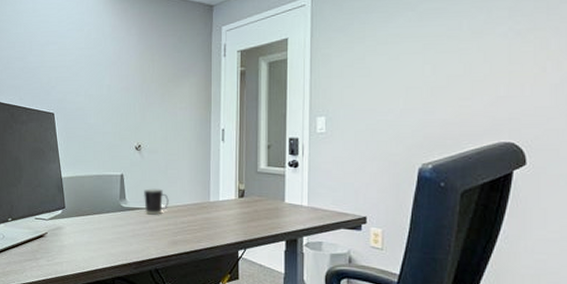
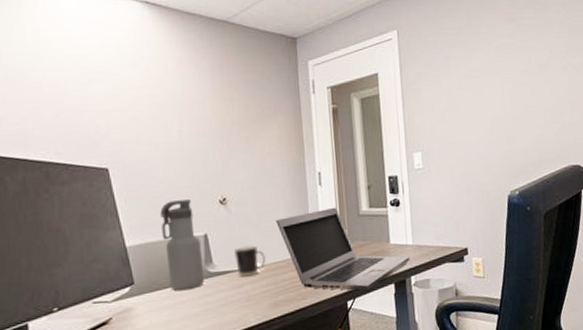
water bottle: none [89,144,117,219] -> present [160,199,204,291]
laptop: none [181,162,304,244] -> present [276,207,410,291]

